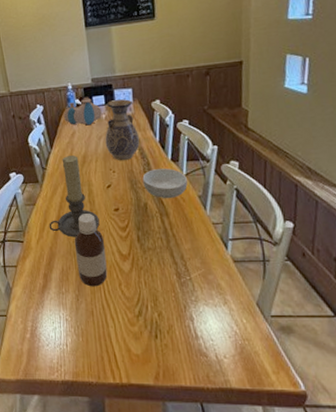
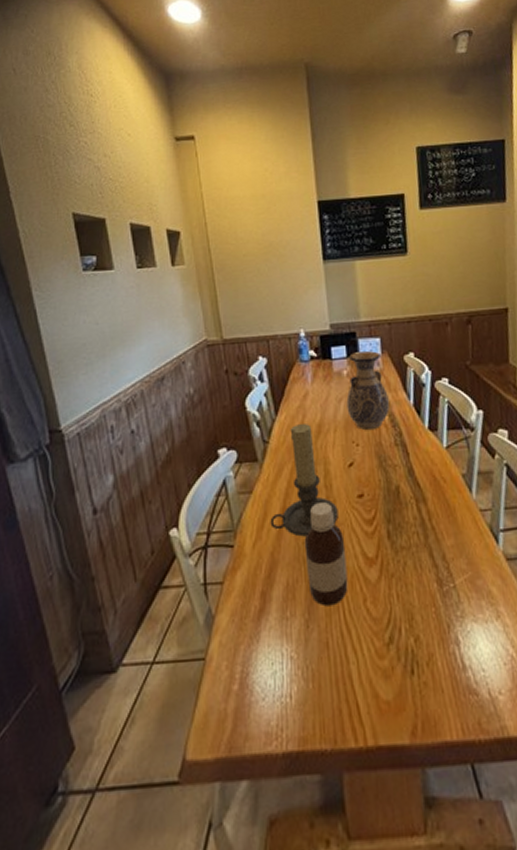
water jug: present [63,96,102,126] -> none [293,347,343,384]
cereal bowl: present [142,168,188,199] -> none [393,440,449,480]

